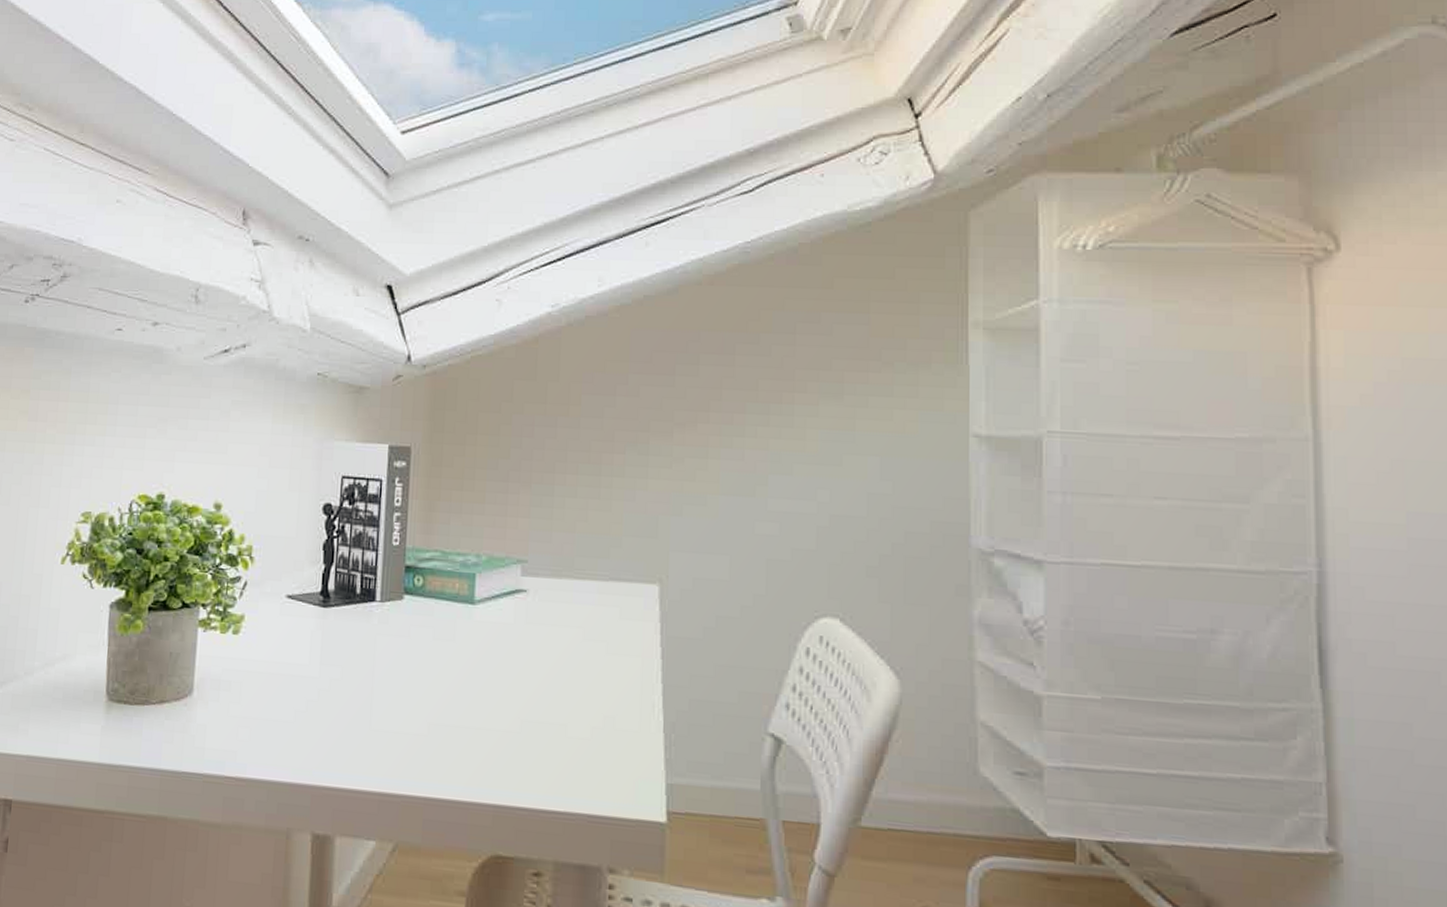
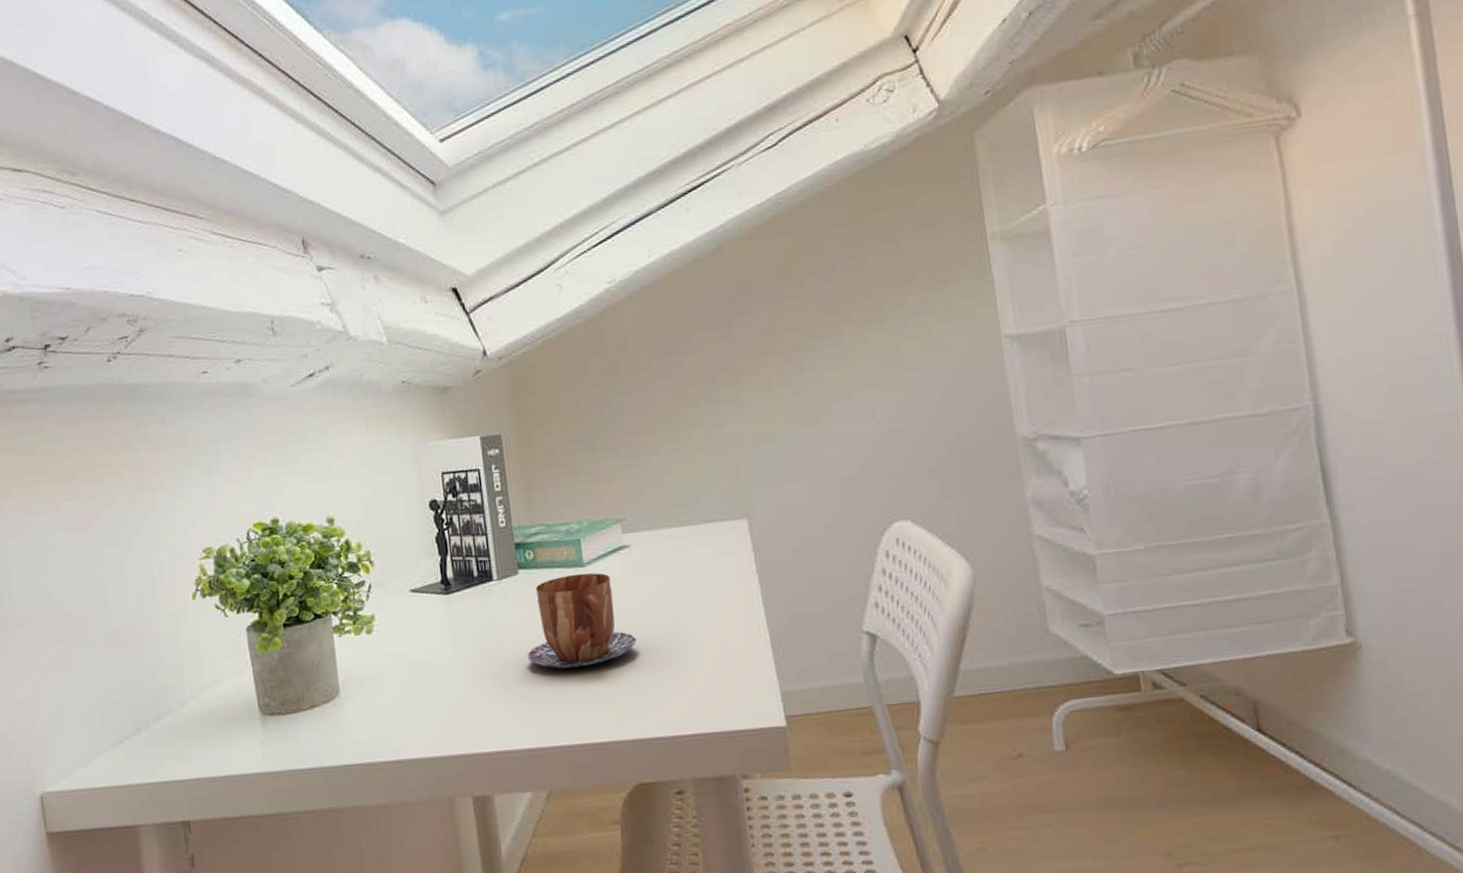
mug: none [397,610,517,714] -> present [527,573,637,669]

